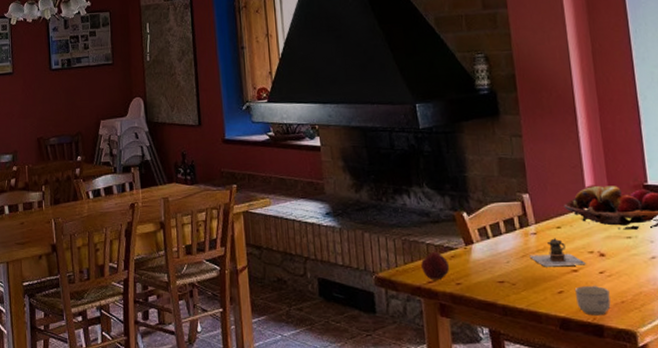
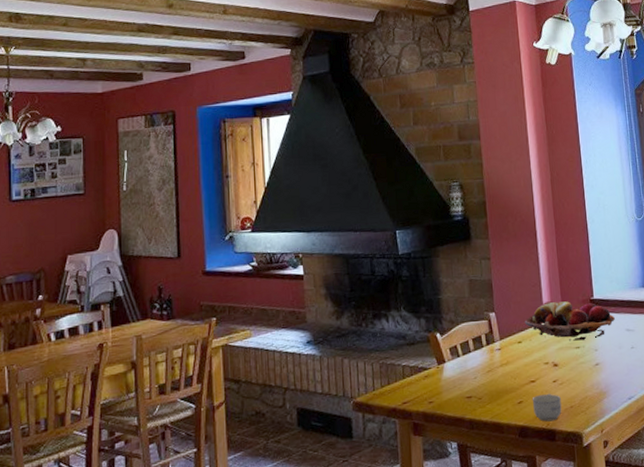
apple: present [421,251,450,281] -> none [397,372,423,401]
teapot: present [529,238,586,267] -> none [494,352,542,380]

